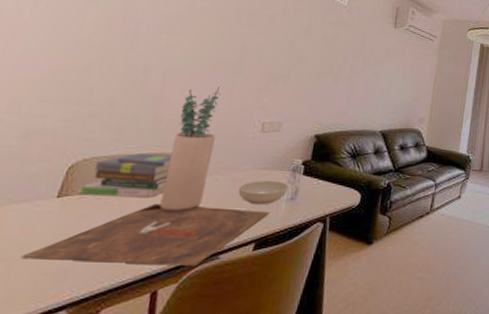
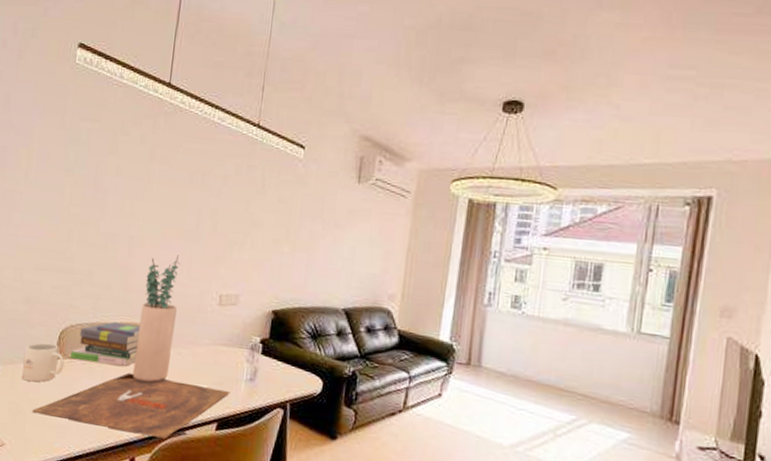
mug: none [9,180,72,224] -> present [21,342,65,382]
bowl: present [239,180,289,205] -> none [200,357,248,384]

